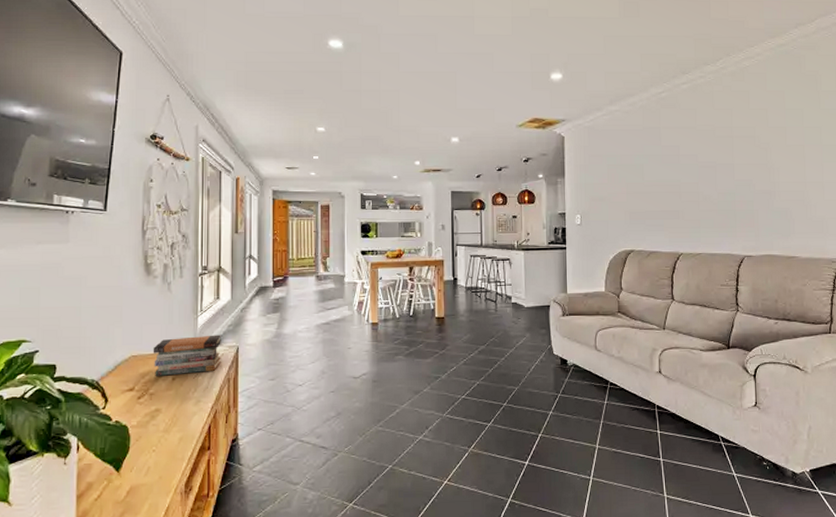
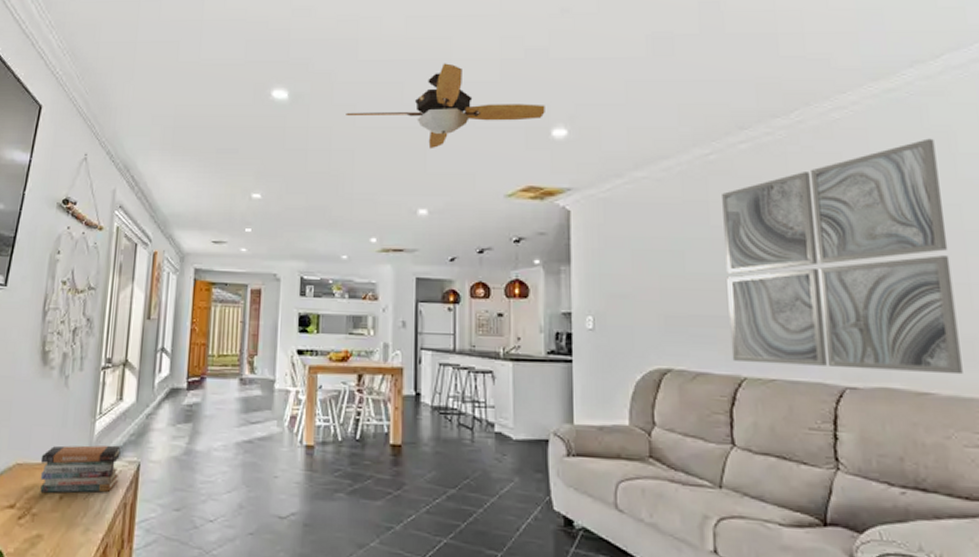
ceiling fan: none [391,19,546,90] -> present [346,63,545,150]
wall art: none [670,80,816,243] -> present [722,138,963,375]

